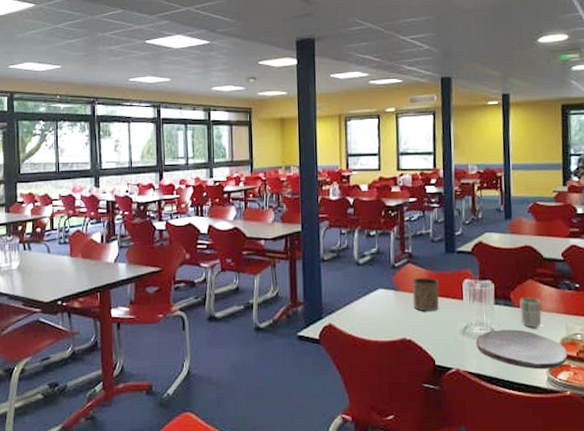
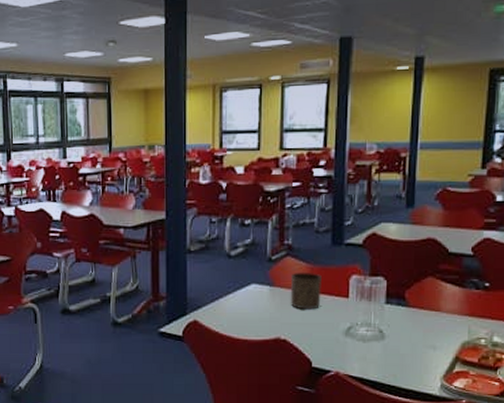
plate: present [476,329,567,370] -> none [360,331,467,376]
cup: present [519,298,542,329] -> none [415,297,441,331]

